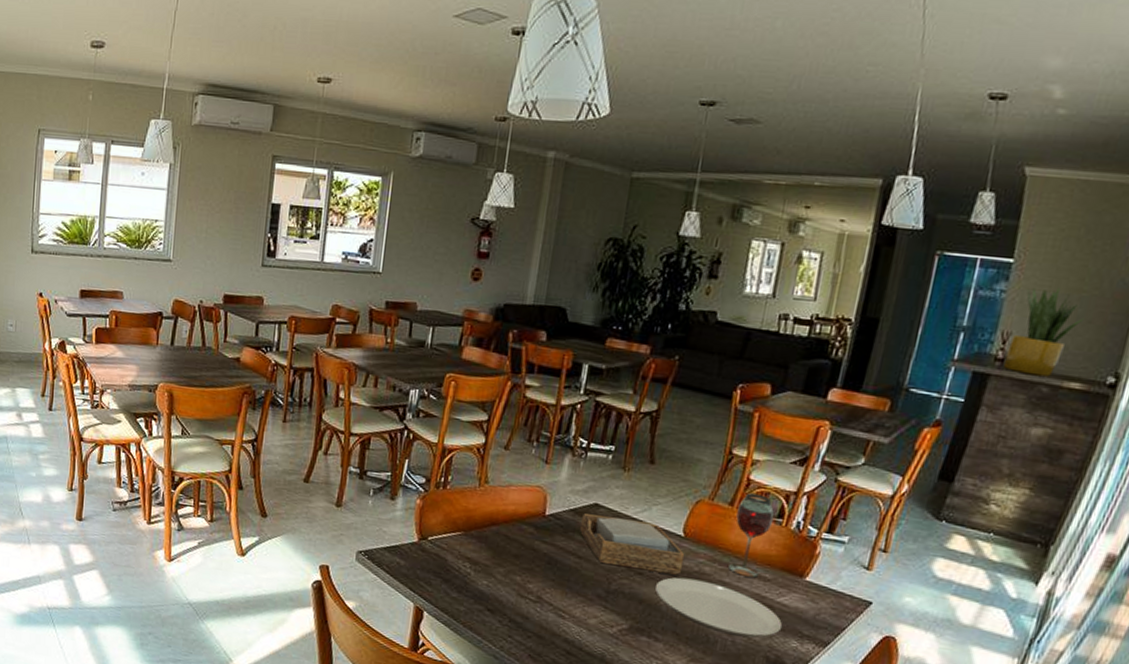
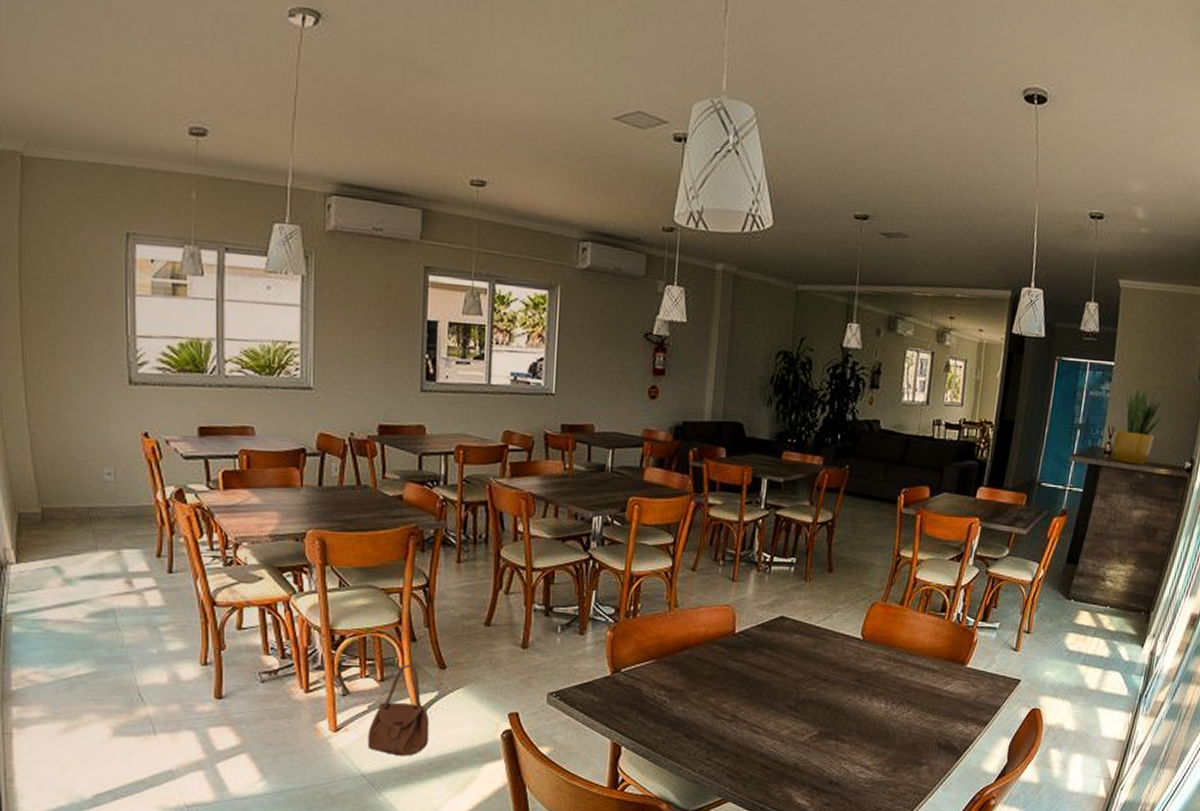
handbag: none [195,509,250,592] -> present [367,664,430,756]
napkin holder: present [580,514,685,575] -> none [769,627,864,677]
plate: present [655,577,783,638] -> none [840,678,950,727]
wineglass: present [728,493,775,578] -> none [902,592,939,670]

